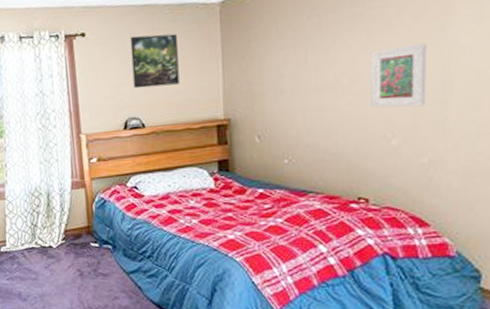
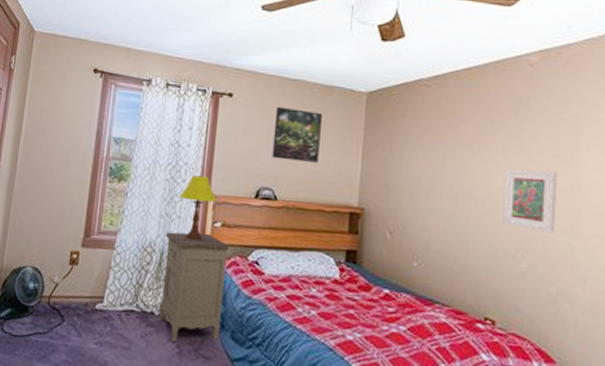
nightstand: none [48,170,113,267] -> present [156,231,229,342]
table lamp: none [53,118,88,179] -> present [179,175,216,241]

